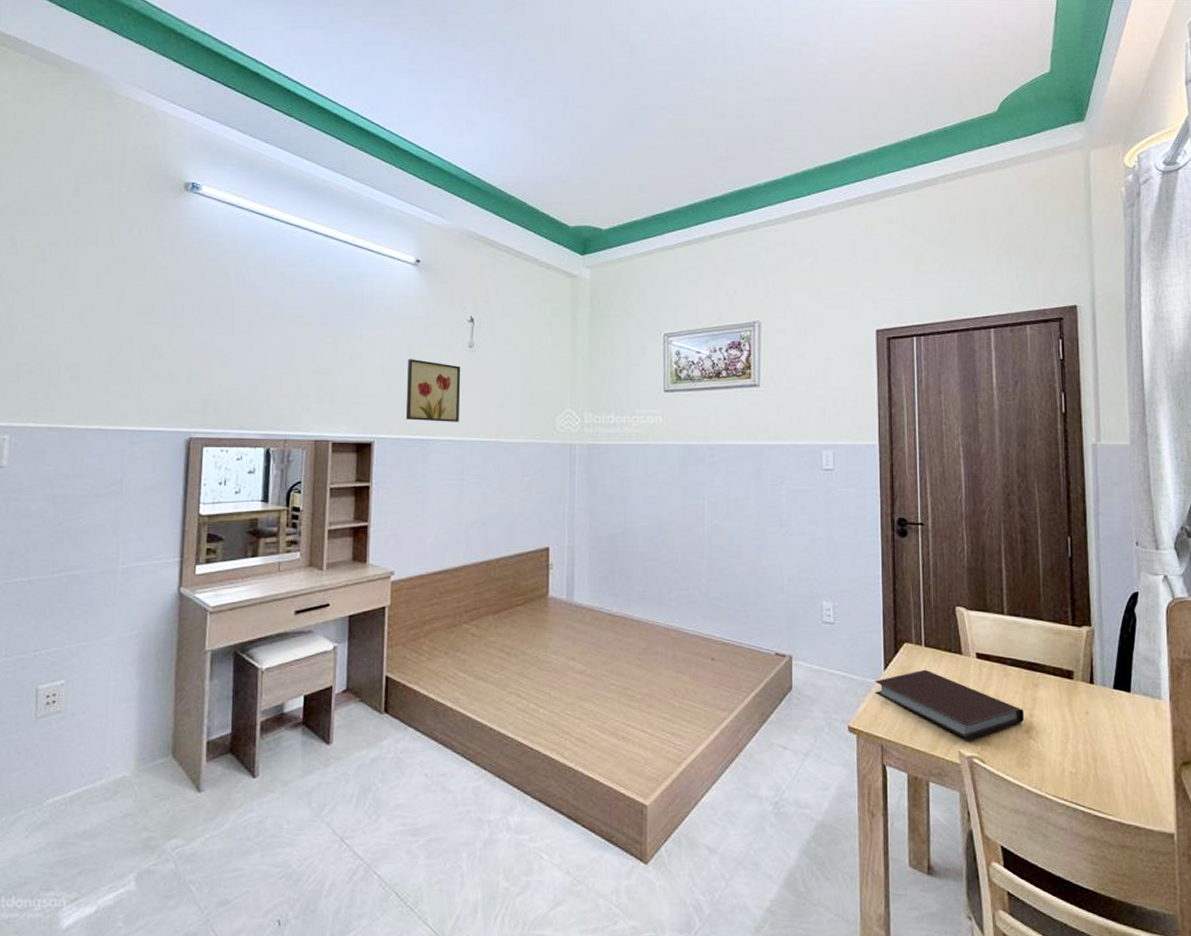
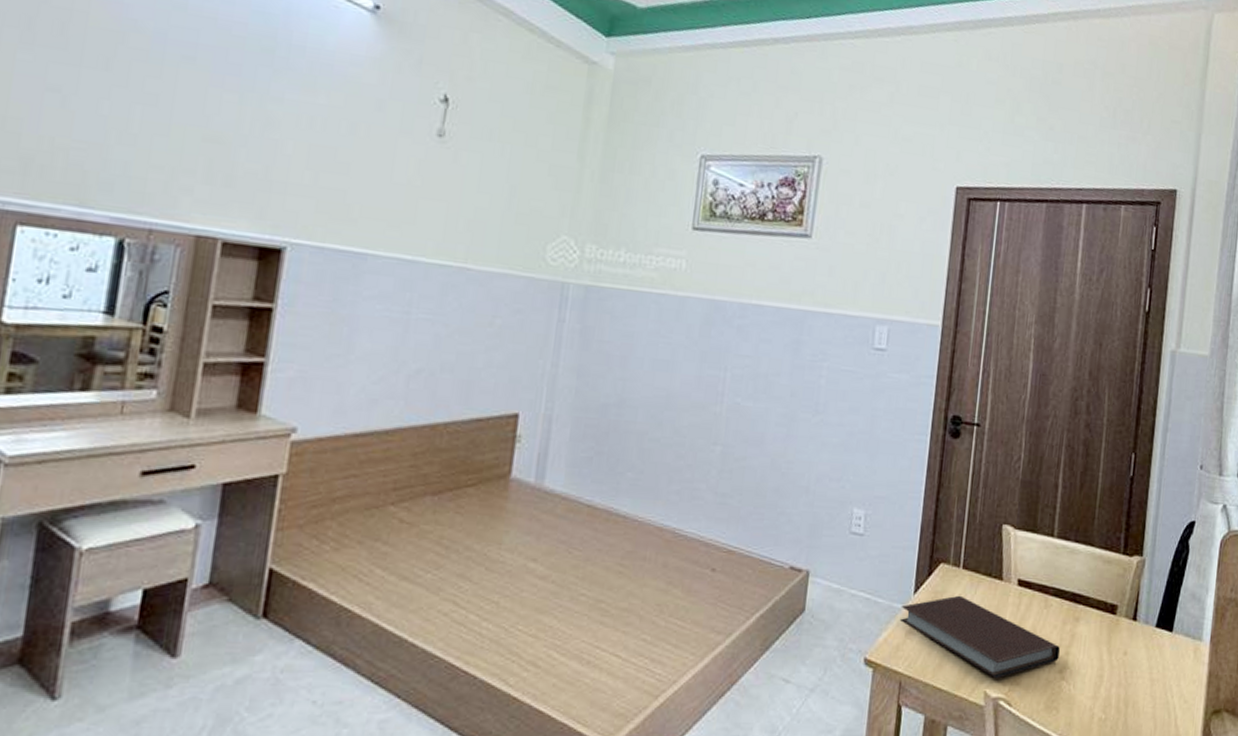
wall art: present [405,359,461,422] -> none [335,140,424,235]

